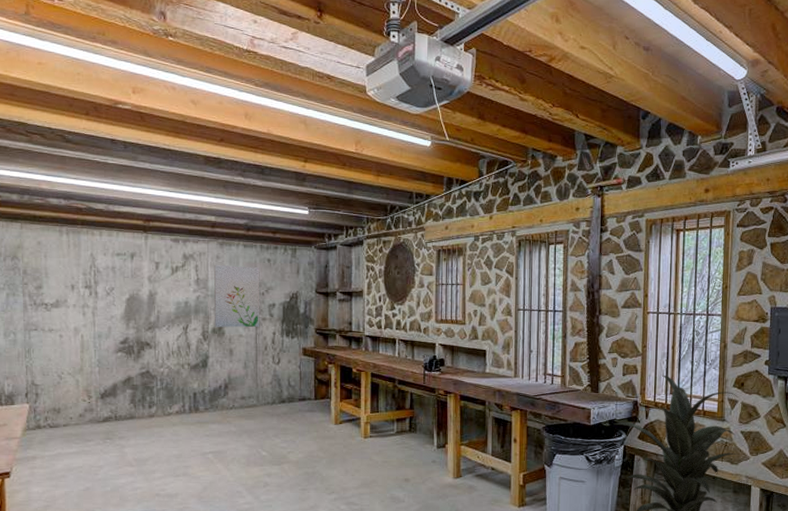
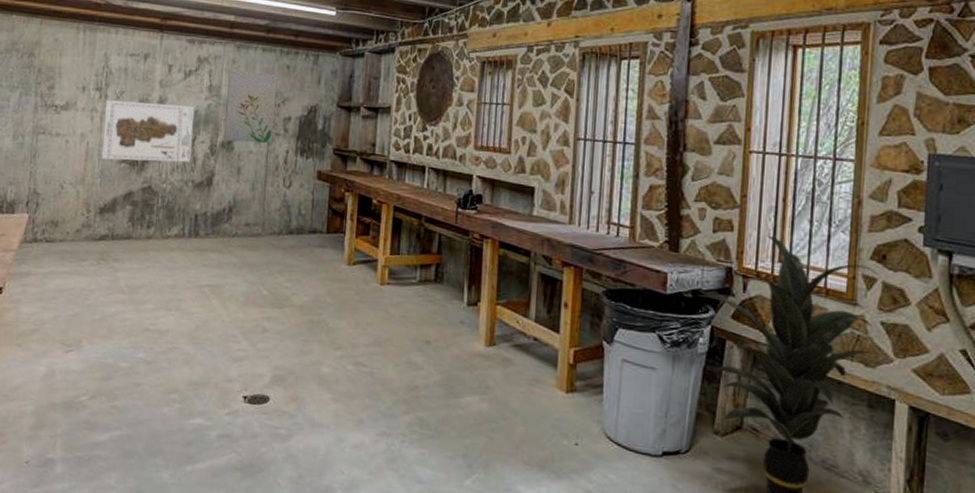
map: none [96,296,185,350] -> present [101,99,195,163]

